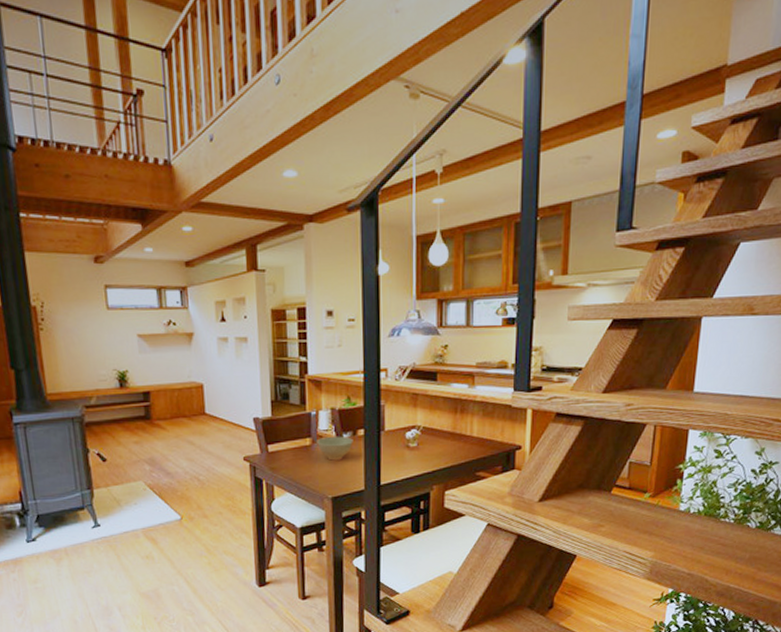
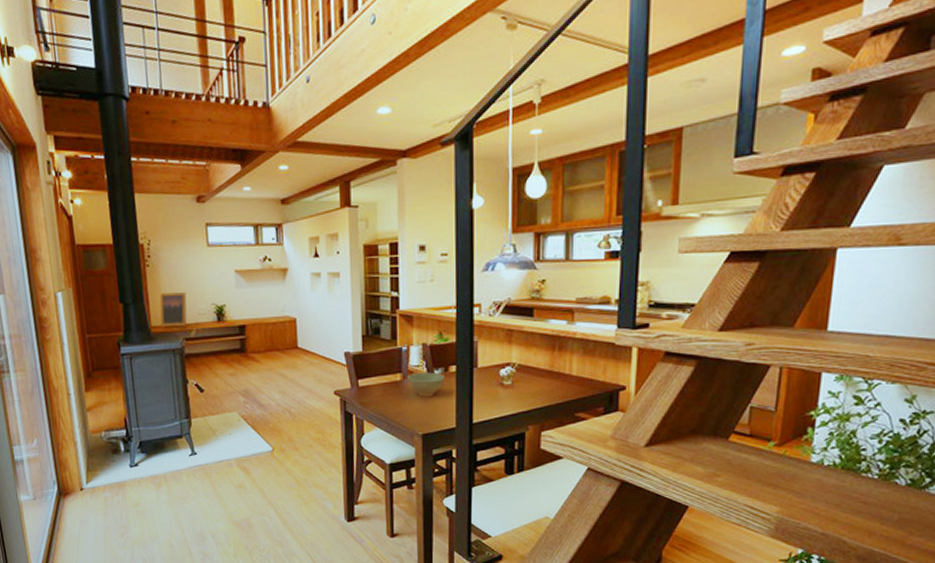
picture frame: none [55,357,87,394] -> present [159,292,187,327]

